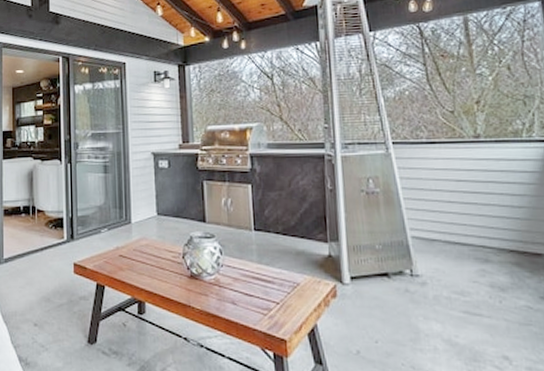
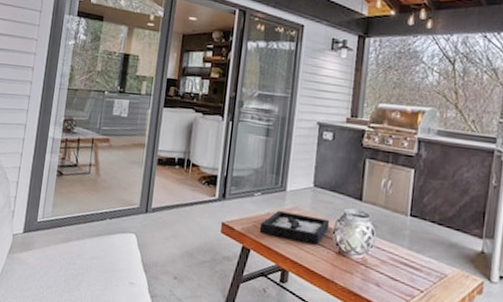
decorative tray: none [110,244,178,271] -> present [259,211,330,244]

